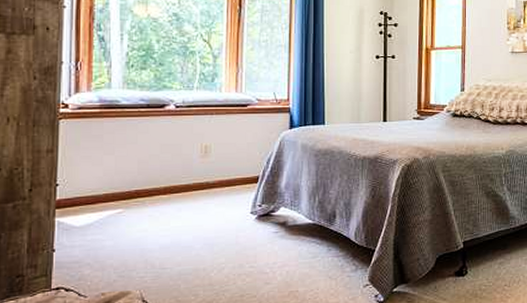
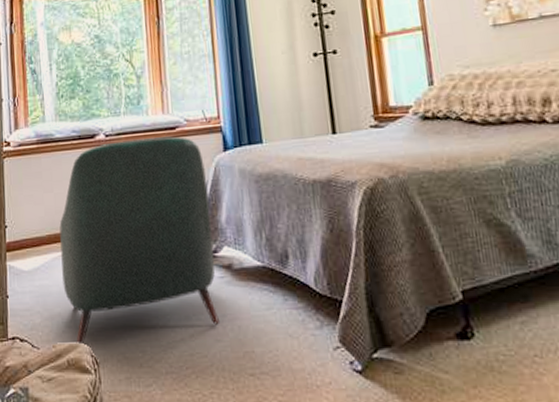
armchair: none [118,112,272,292] -> present [59,136,219,345]

